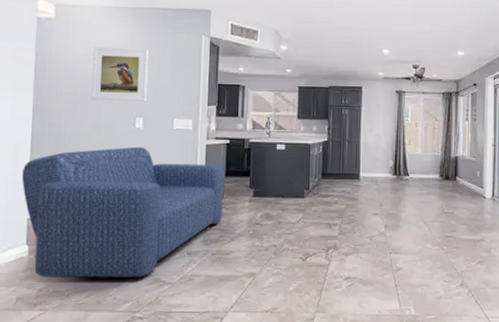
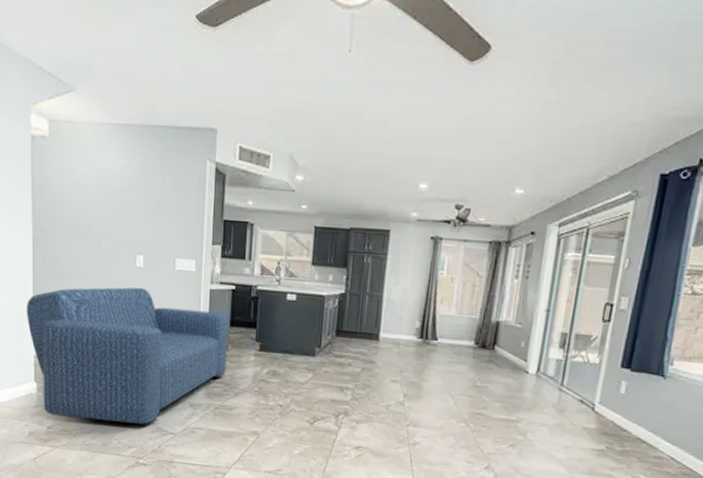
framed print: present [91,46,149,102] -> none [90,171,148,237]

